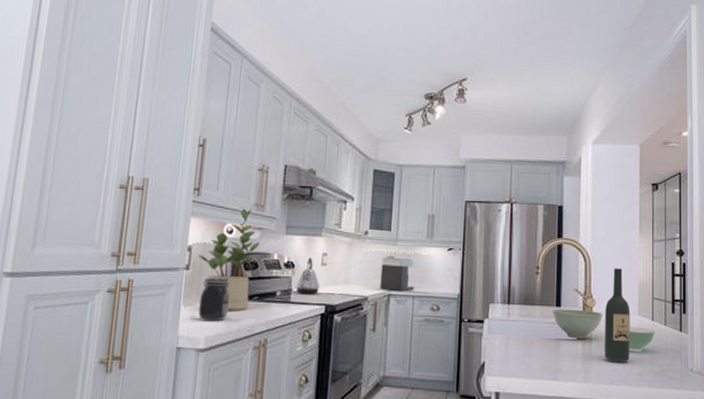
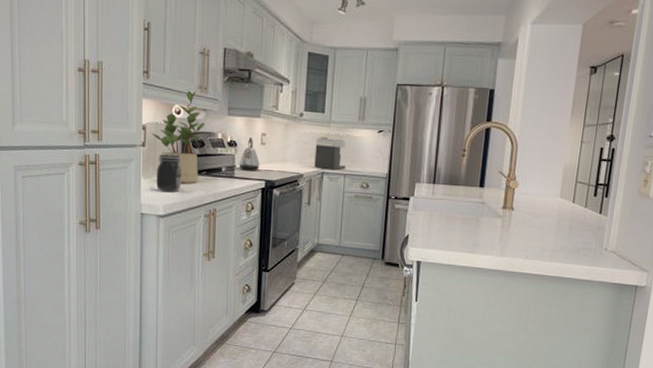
bowl: present [552,309,603,339] -> none [475,189,525,218]
wine bottle: present [605,268,630,363] -> none [522,152,552,240]
bowl: present [629,327,655,353] -> none [546,208,575,232]

